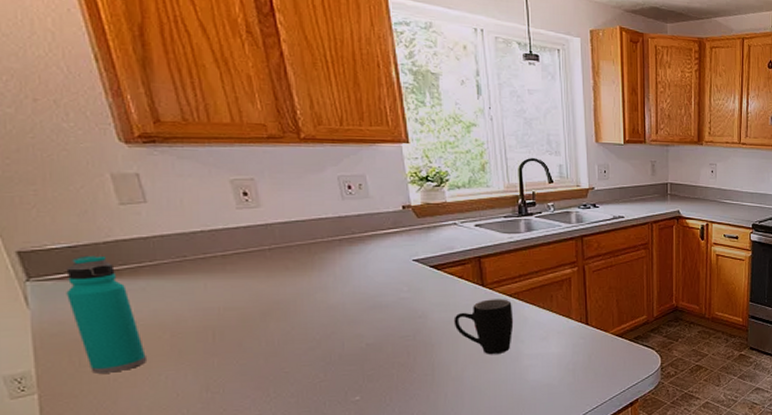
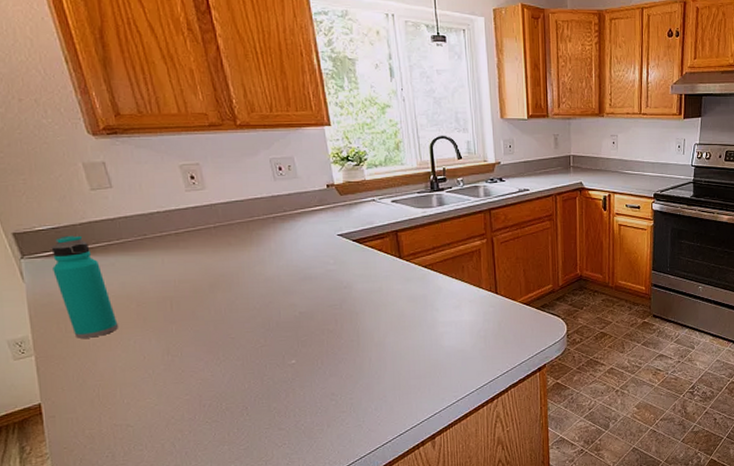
mug: present [453,299,514,355] -> none [375,270,429,323]

